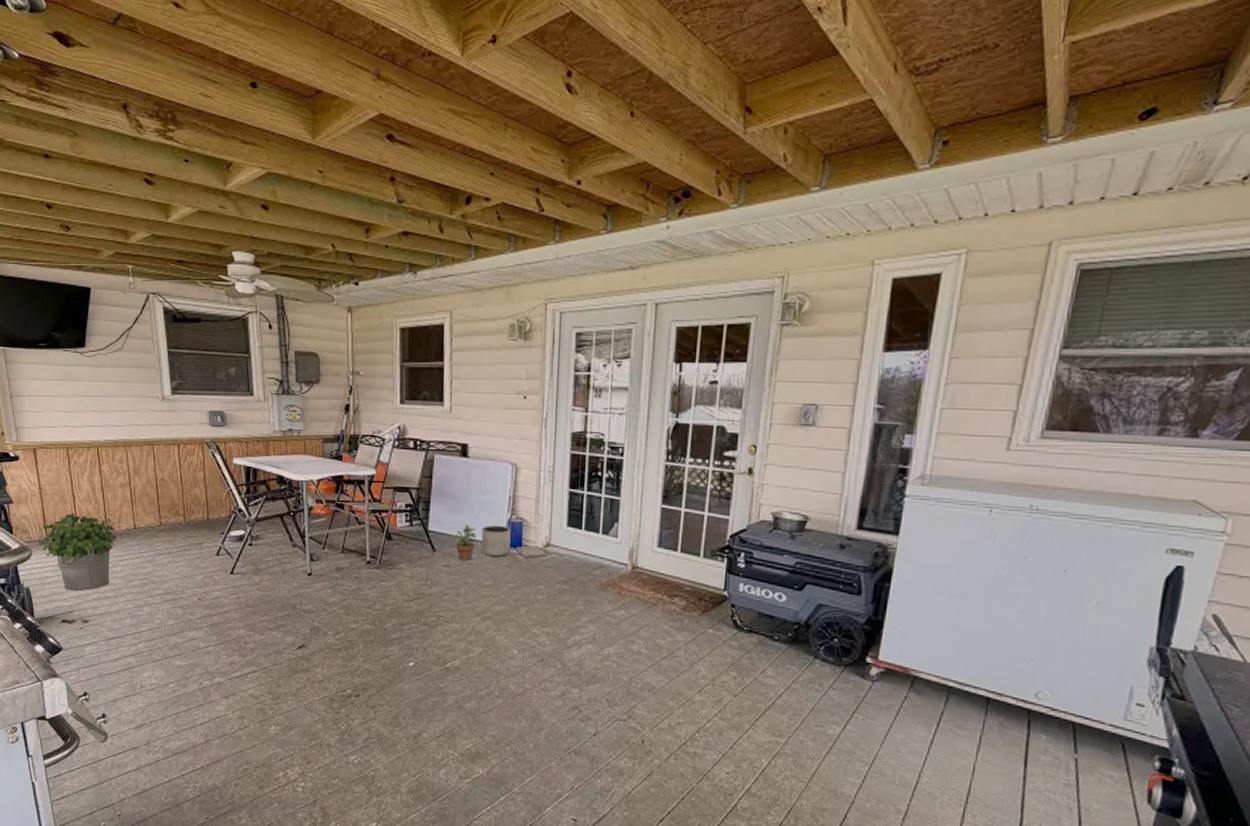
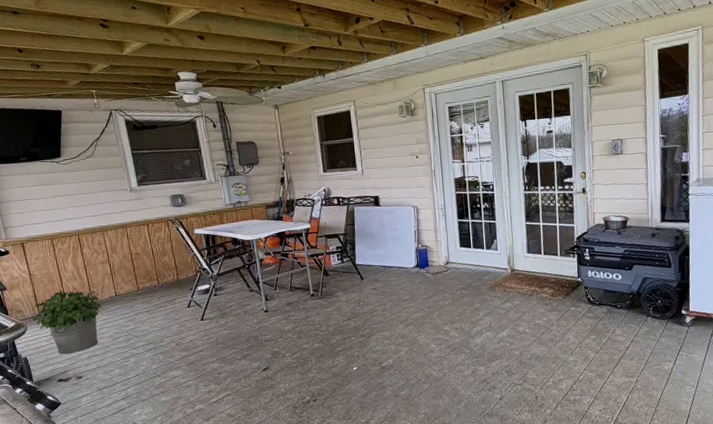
potted plant: present [450,524,477,560] -> none [373,256,394,283]
planter: present [480,525,511,557] -> none [396,253,420,277]

